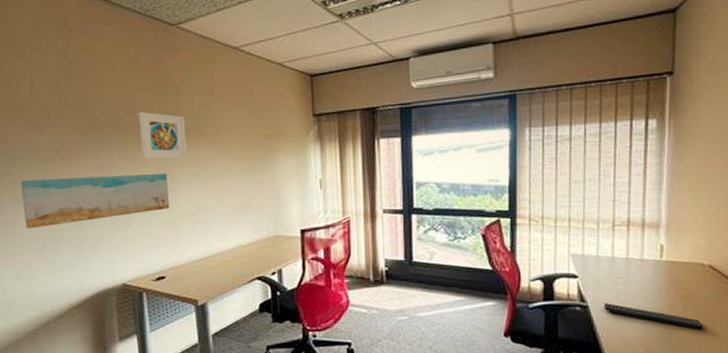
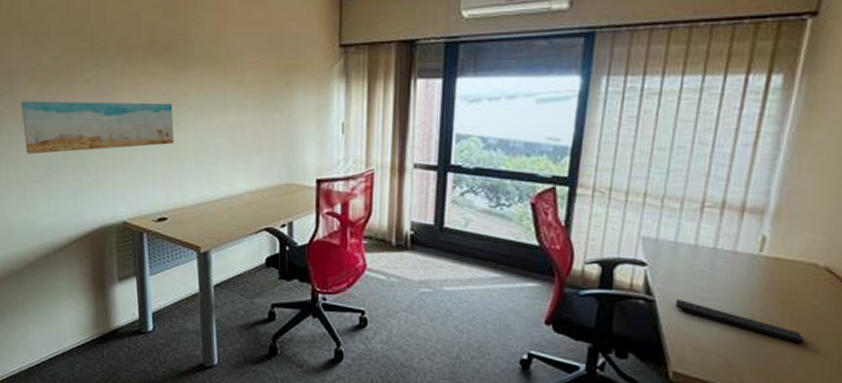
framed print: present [139,111,188,159] -> none [144,31,195,88]

